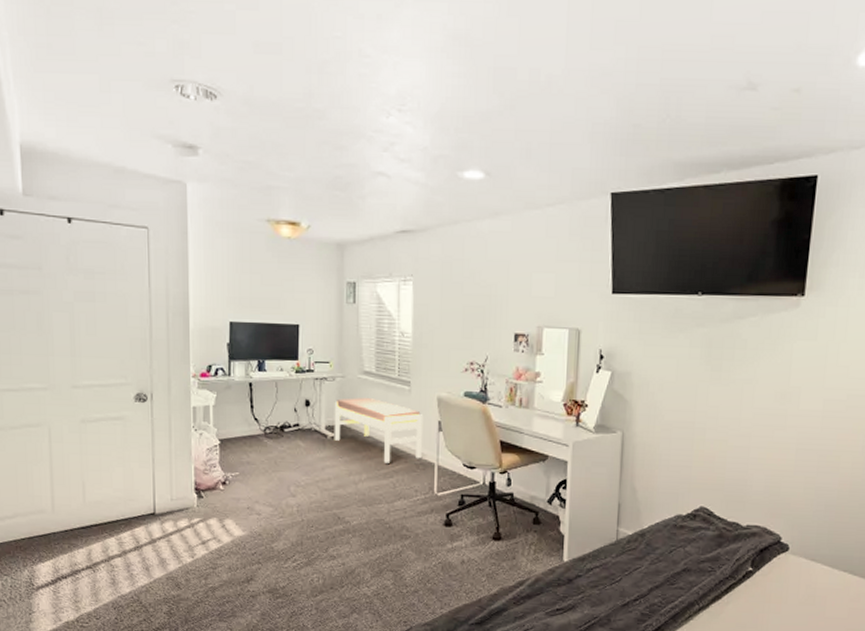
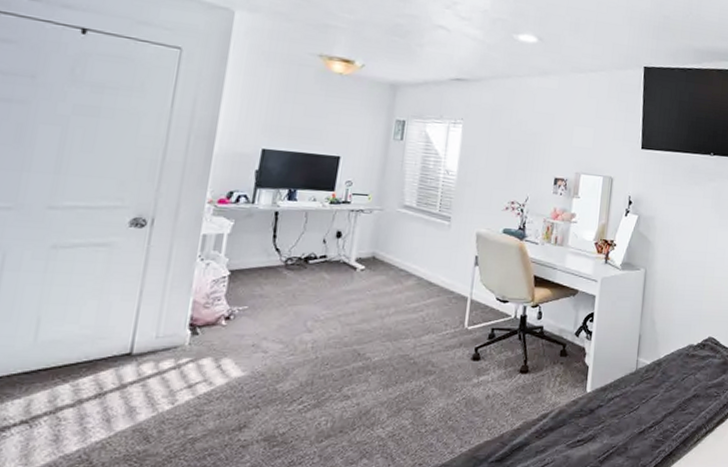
bench: present [334,398,424,463] -> none [363,231,461,297]

